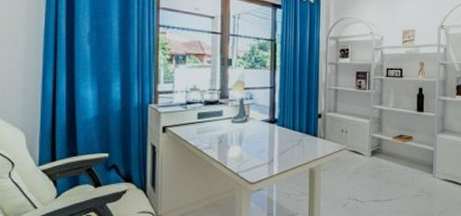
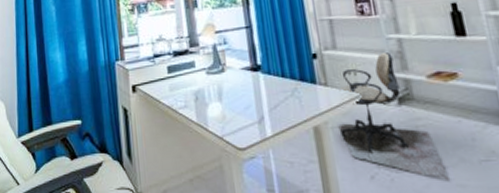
office chair: none [327,118,393,209] -> present [337,52,450,182]

